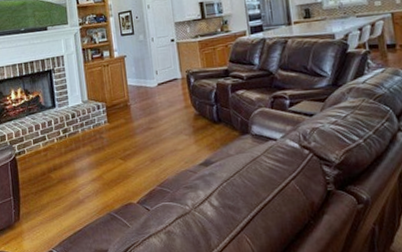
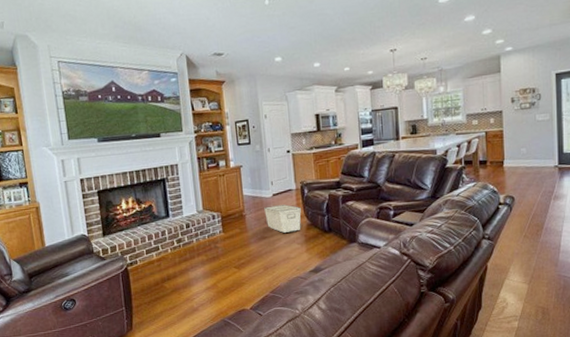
storage bin: none [149,94,188,123] -> present [264,204,302,233]

